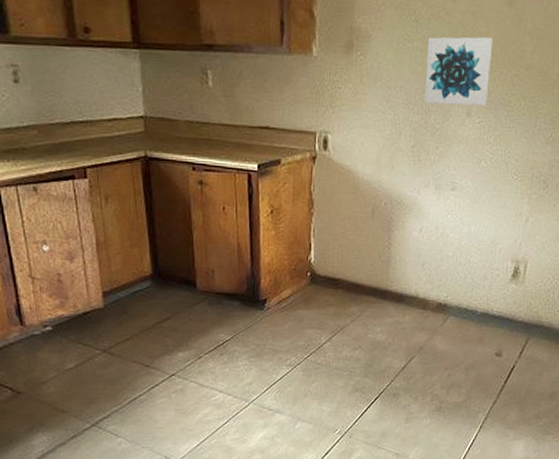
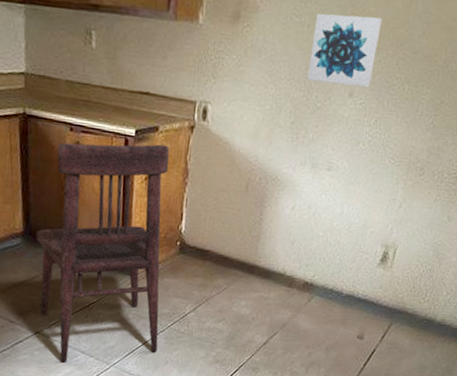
dining chair: none [165,177,295,403] -> present [36,143,170,363]

